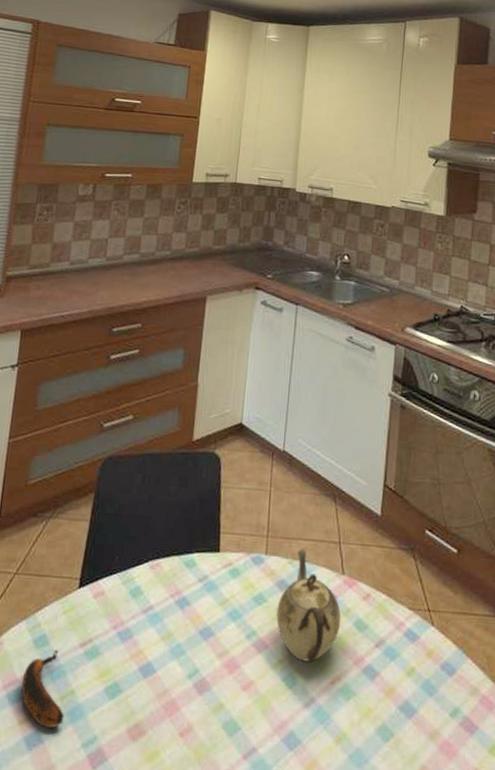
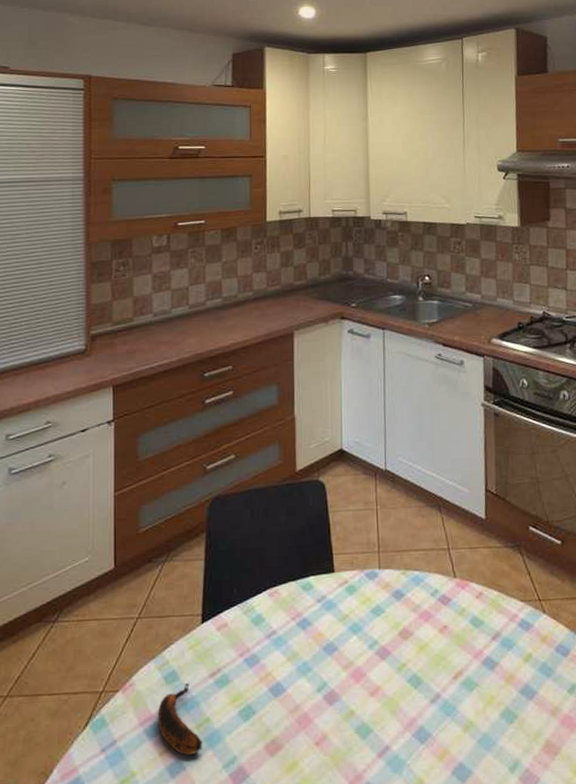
teapot: present [276,549,341,662] -> none [395,559,458,662]

